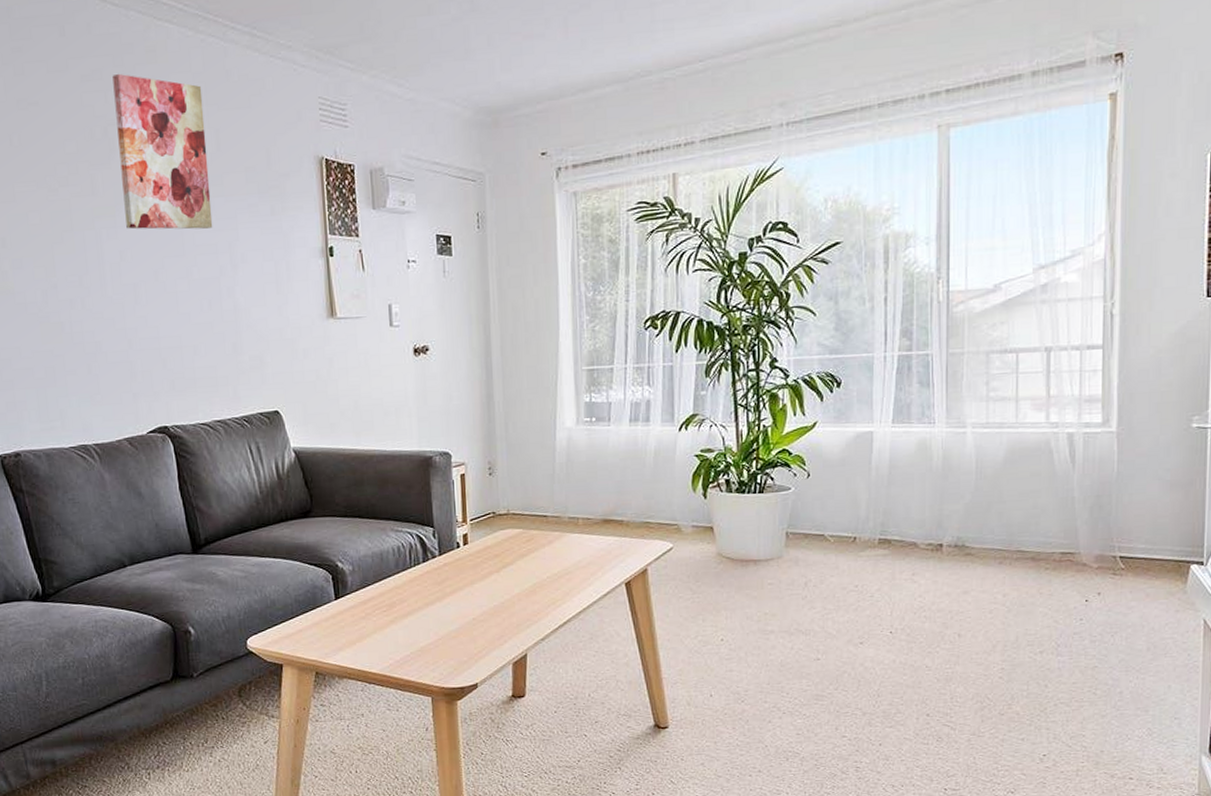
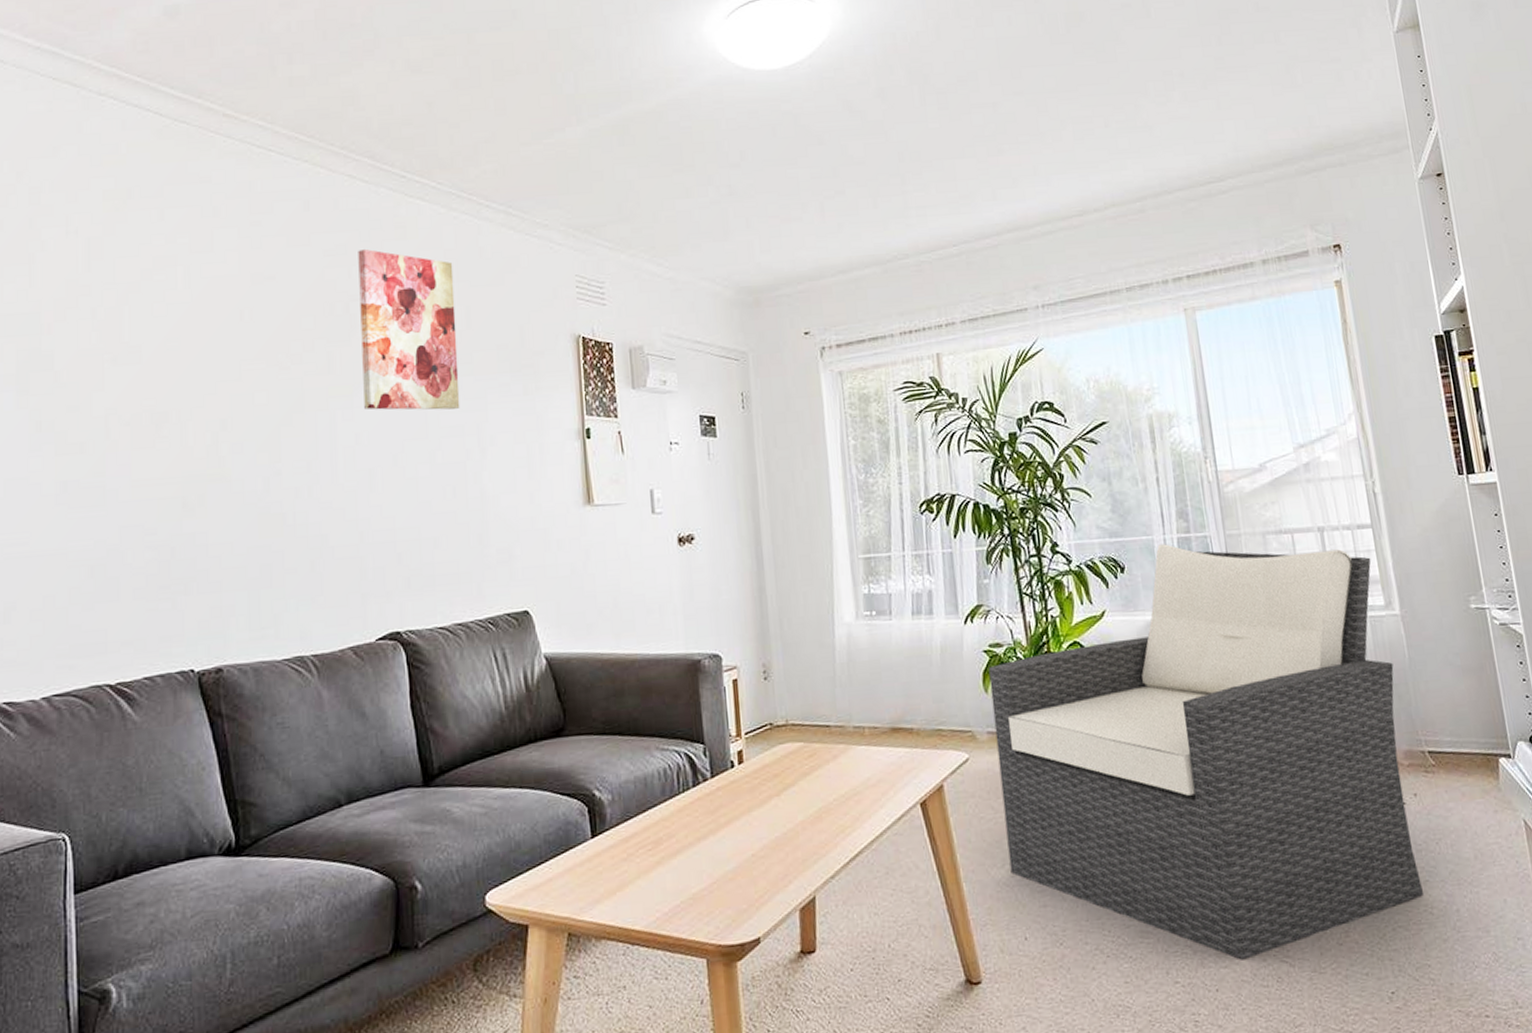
armchair: none [698,361,1100,722] -> present [988,544,1425,960]

